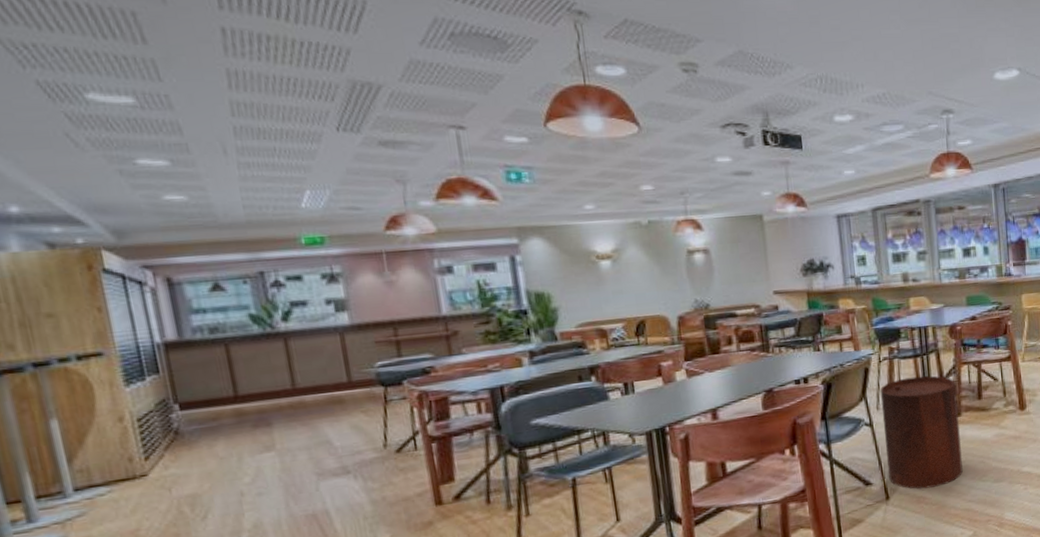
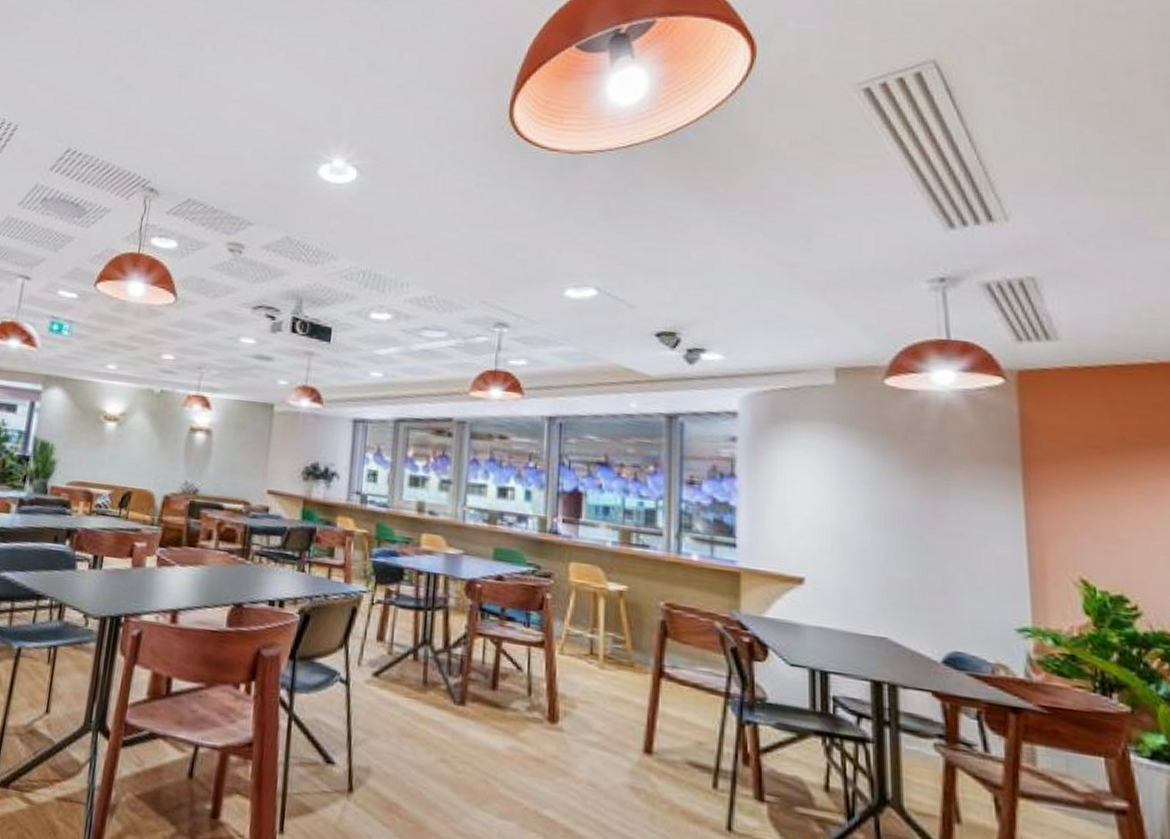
trash can: present [880,376,963,489] -> none [357,632,464,798]

